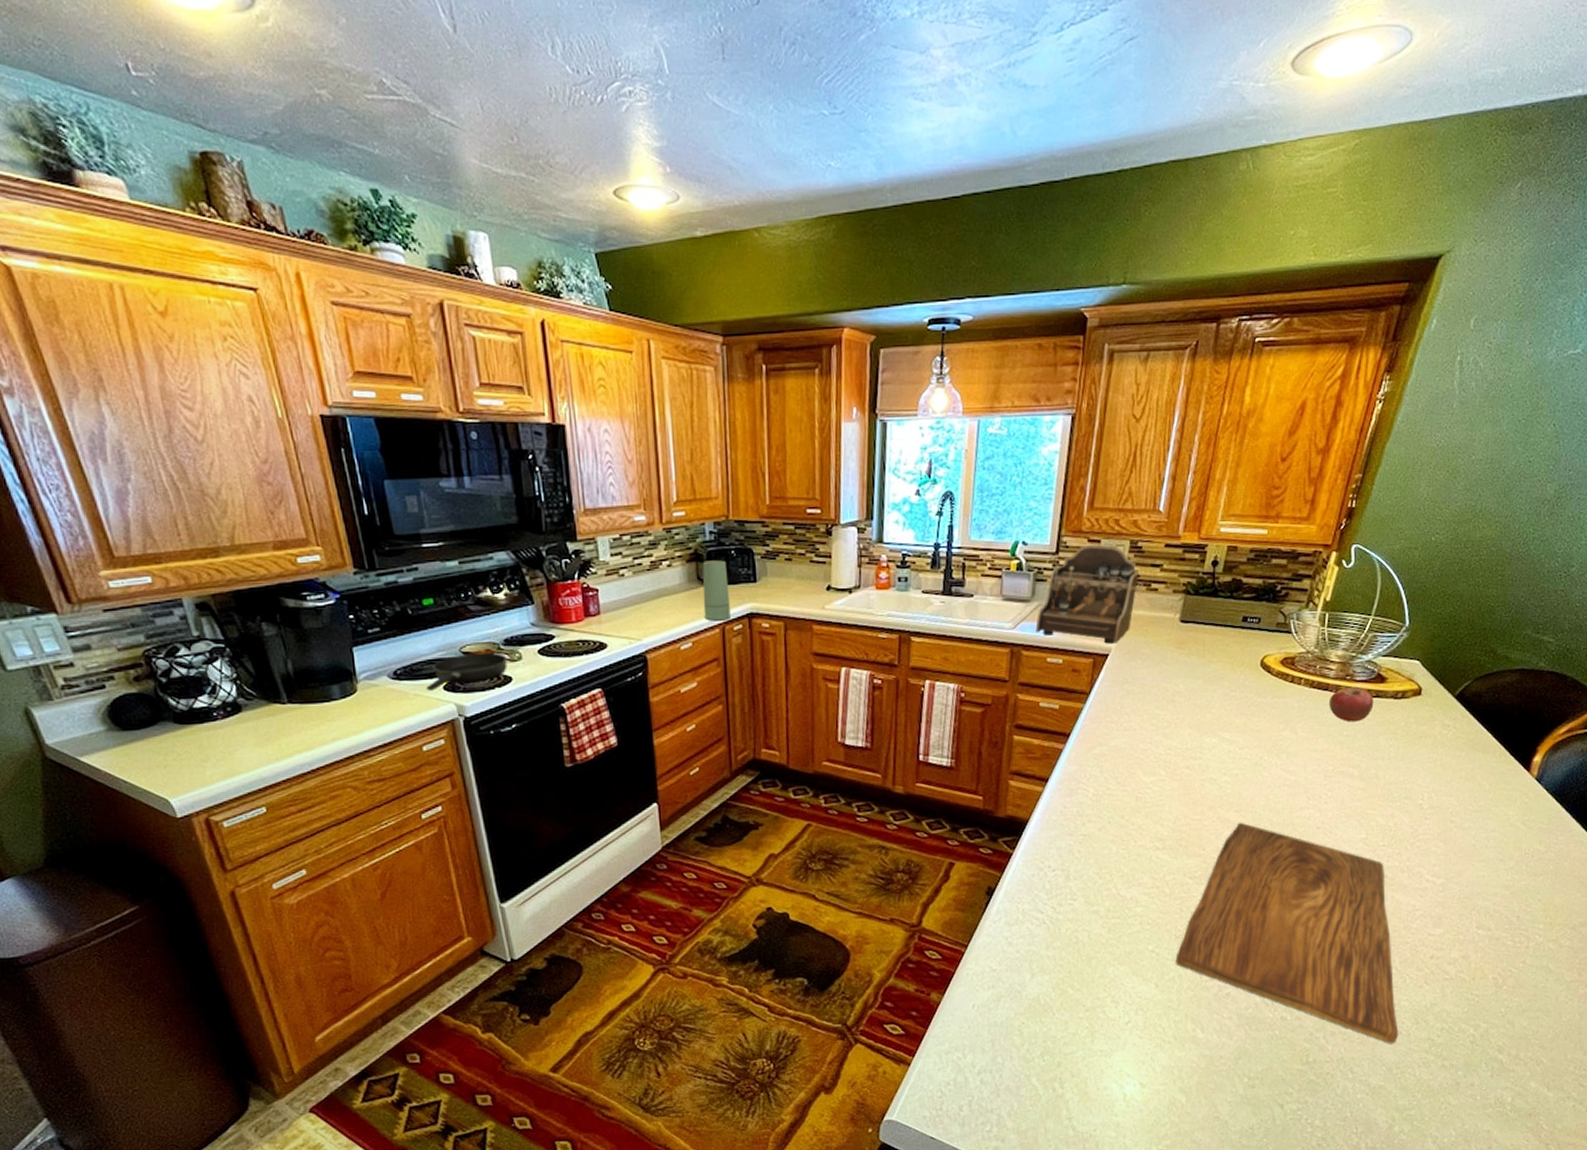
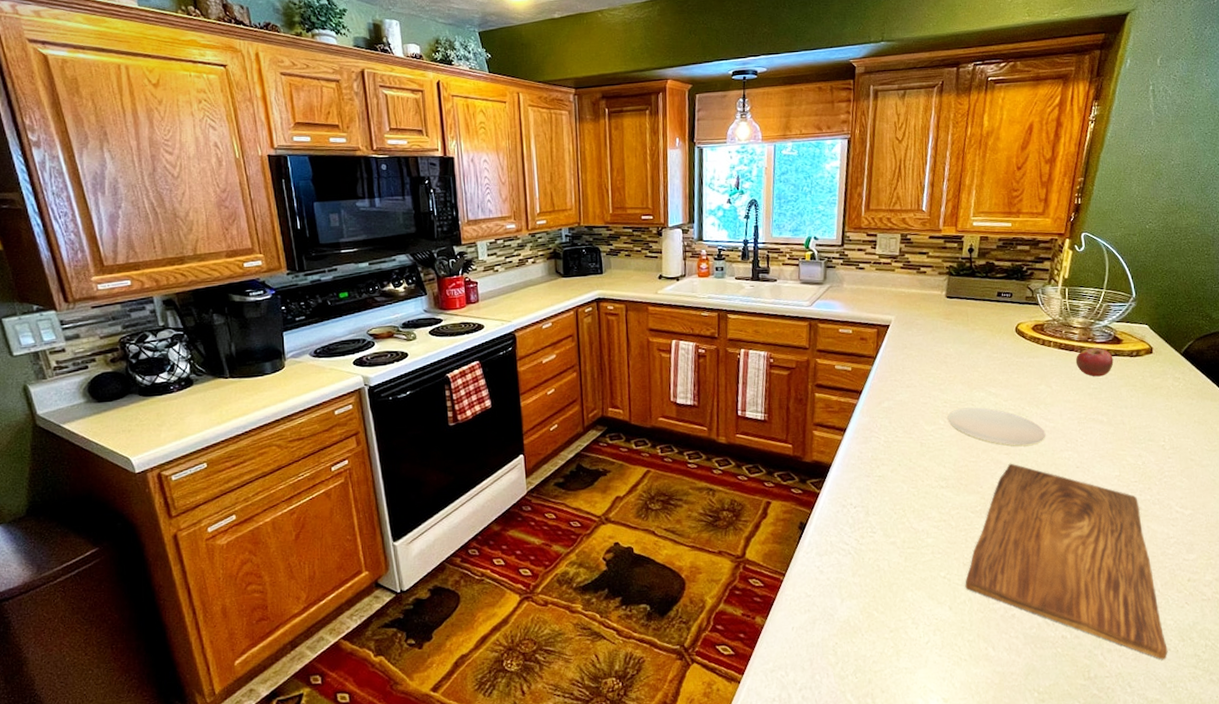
frying pan: present [426,652,508,691] -> none [339,334,405,366]
canister: present [702,560,731,621] -> none [560,257,582,305]
spice rack: present [1035,544,1143,644] -> none [828,238,914,317]
plate: none [1170,755,1285,804] -> present [947,407,1046,447]

